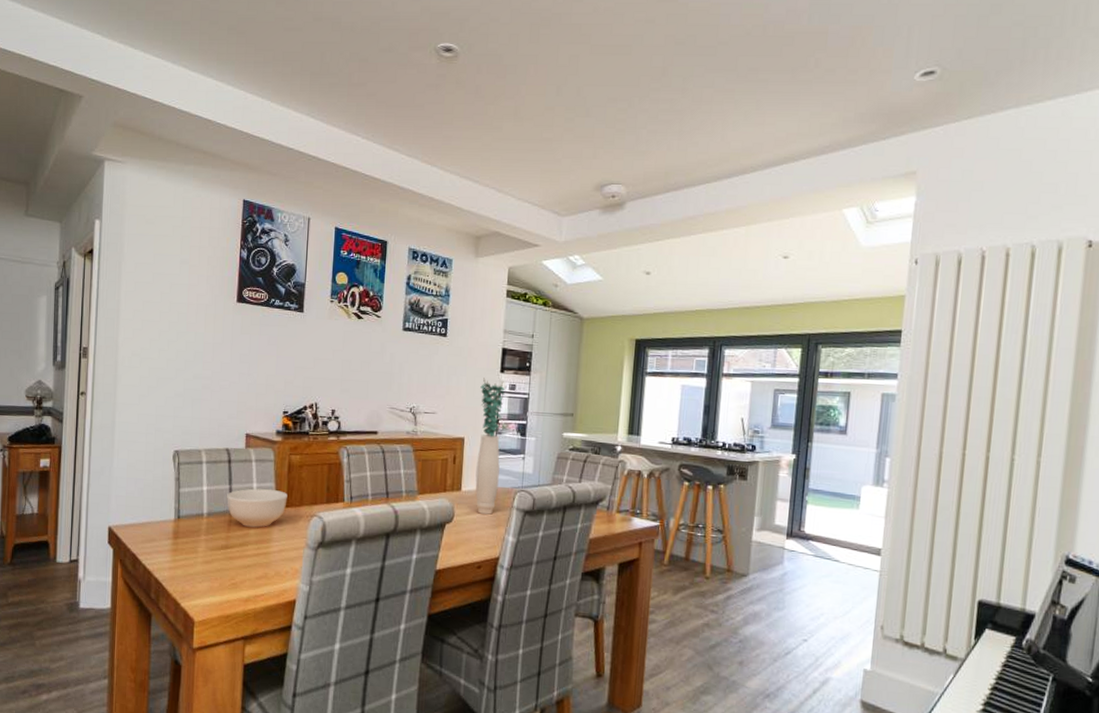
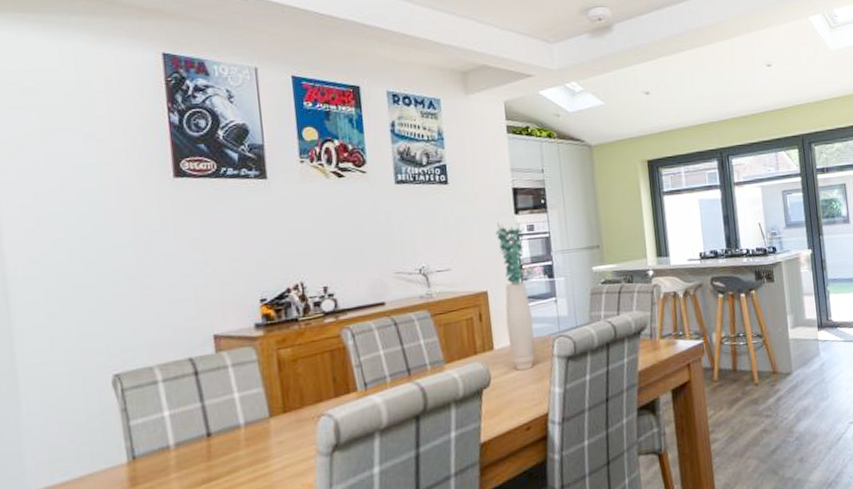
bowl: present [227,488,288,528] -> none [199,394,284,449]

